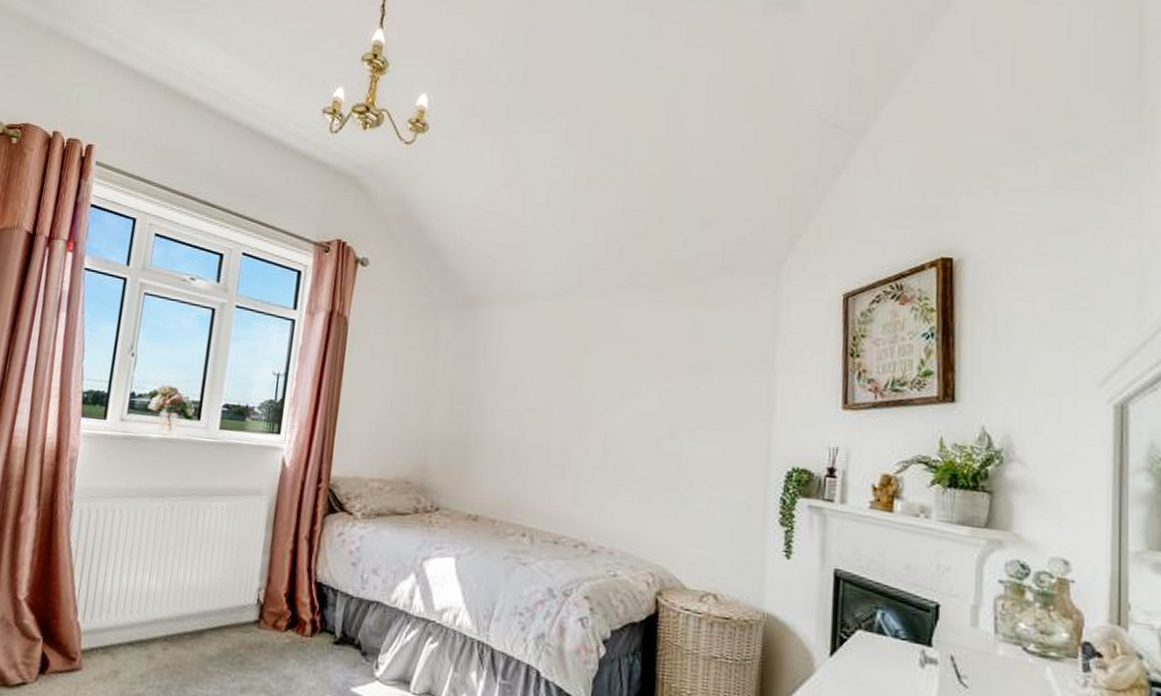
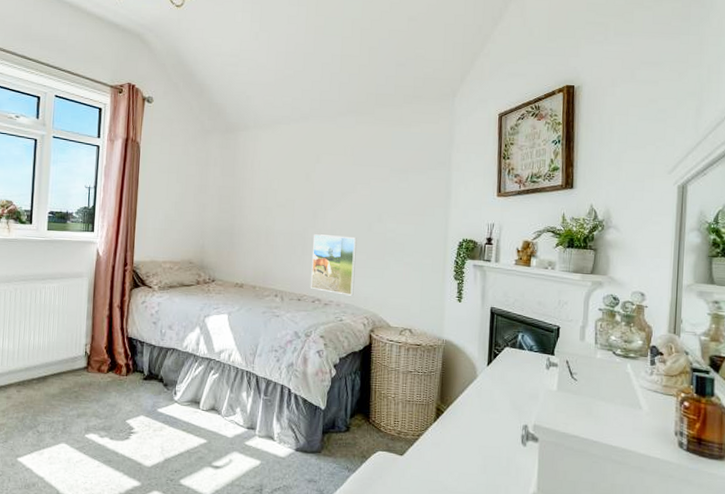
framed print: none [573,451,640,541] -> present [311,234,357,296]

